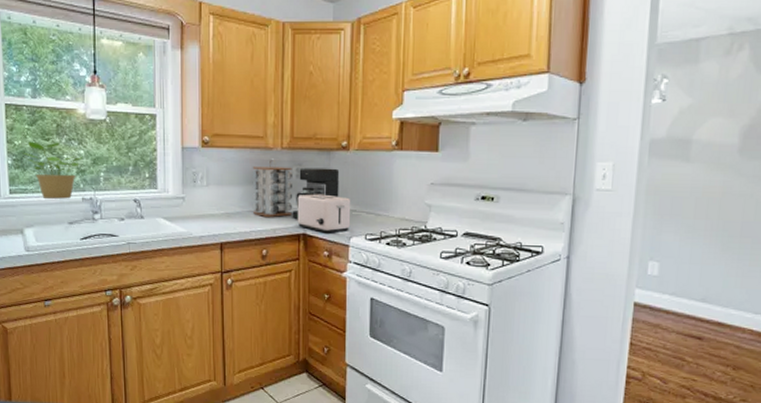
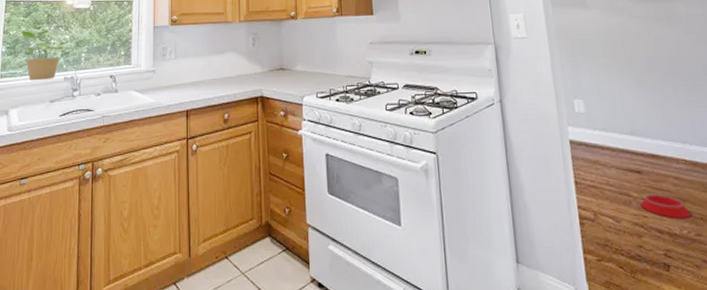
spice rack: present [252,159,292,217] -> none [214,31,250,83]
coffee maker: present [292,167,340,219] -> none [250,35,291,83]
toaster: present [297,194,351,233] -> none [254,59,303,94]
pet bowl: none [693,360,743,386] -> present [640,194,692,219]

